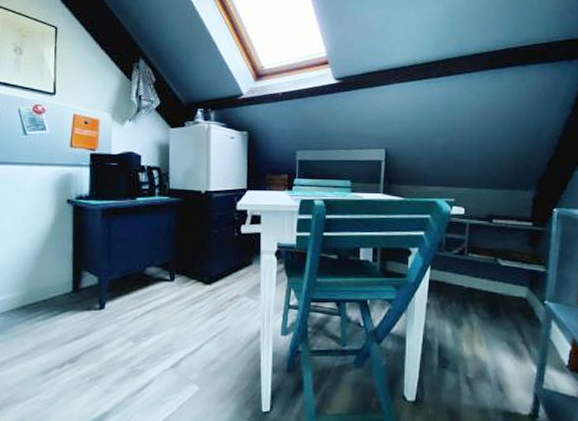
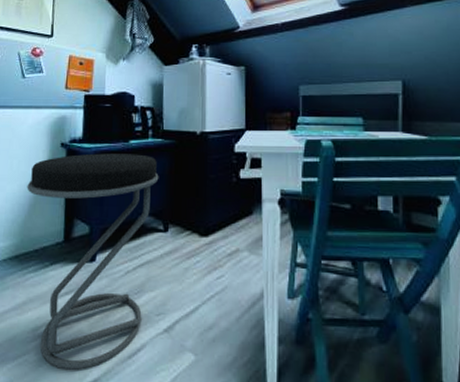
stool: none [32,209,166,406] -> present [27,153,159,371]

